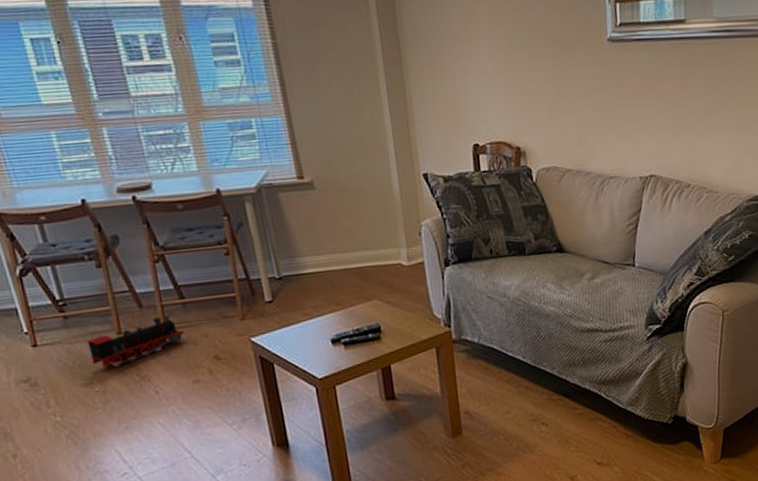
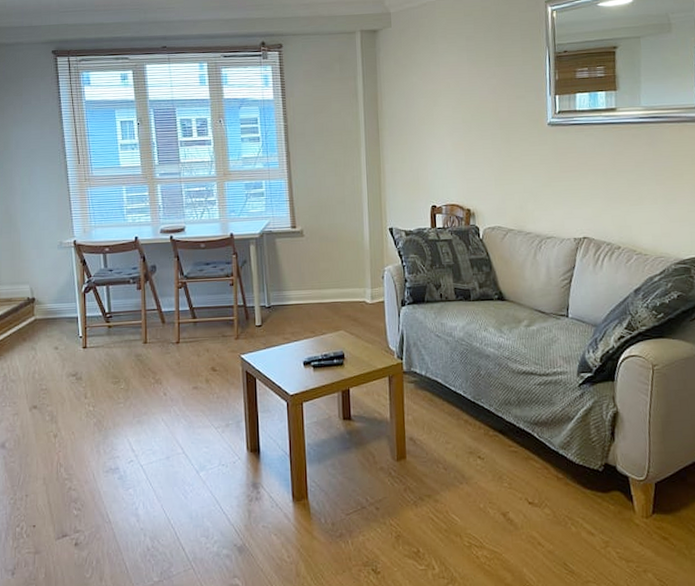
toy train: present [86,315,184,367] -> none [121,331,192,370]

